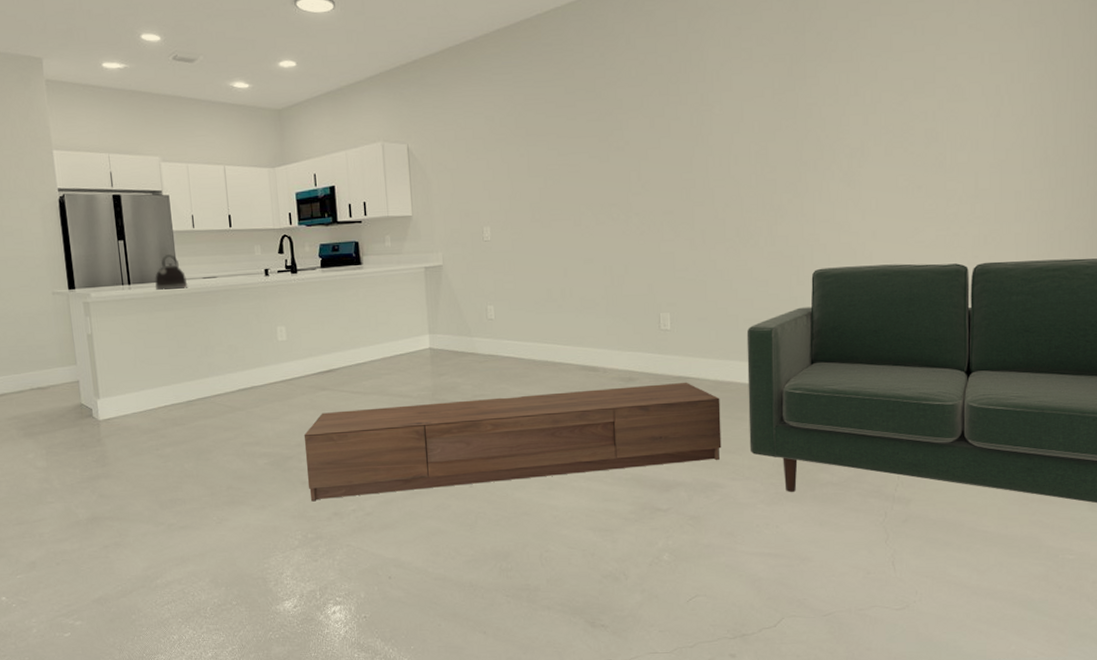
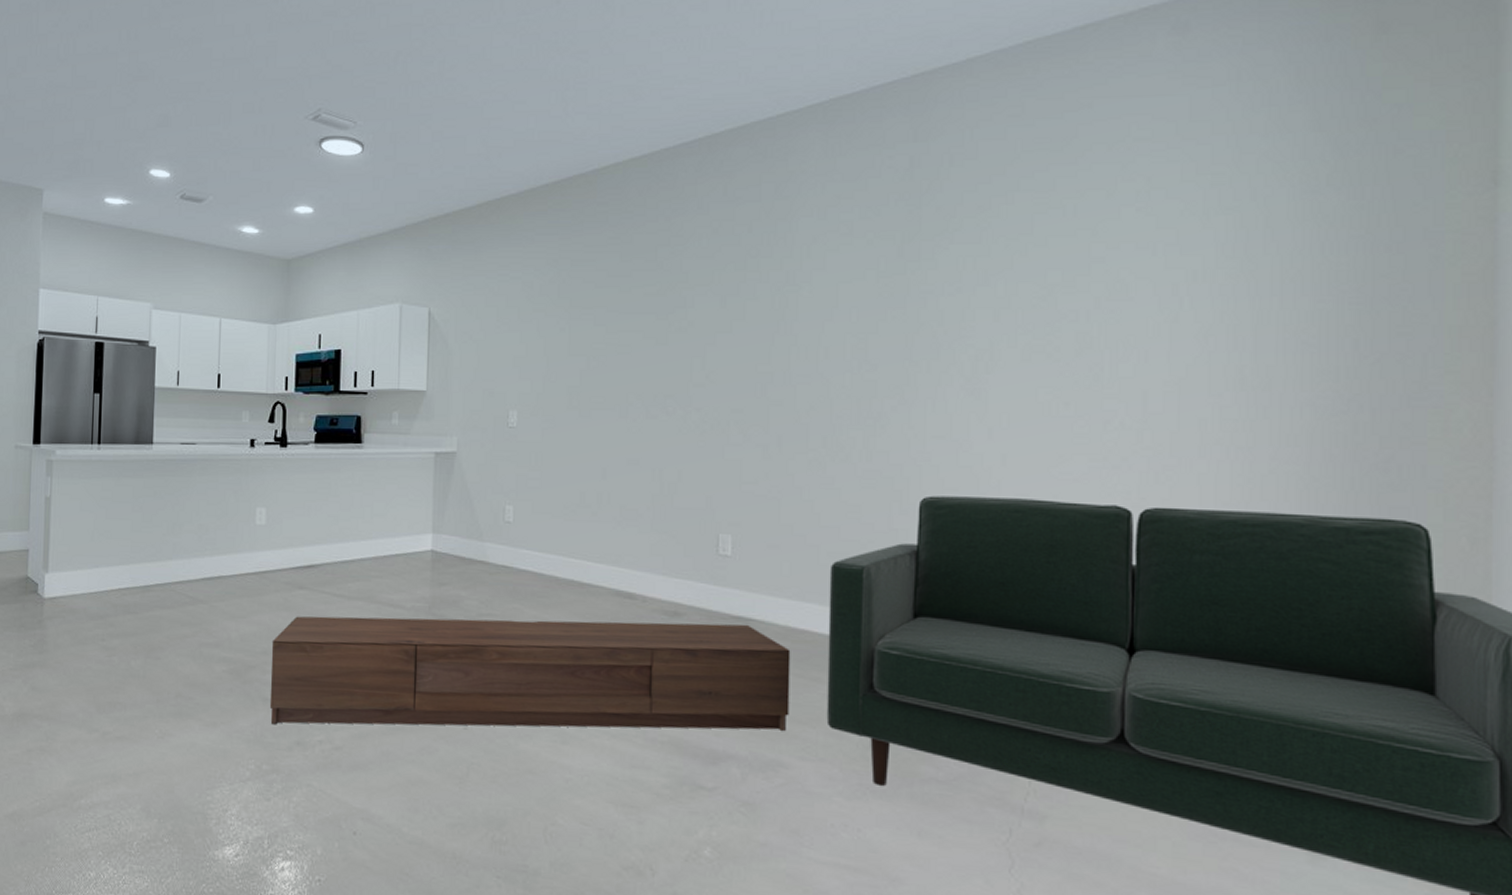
kettle: present [155,253,188,290] -> none [126,412,163,454]

